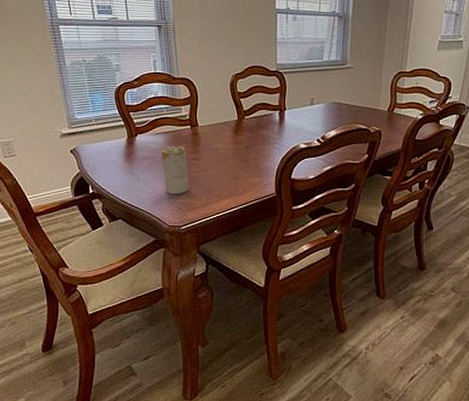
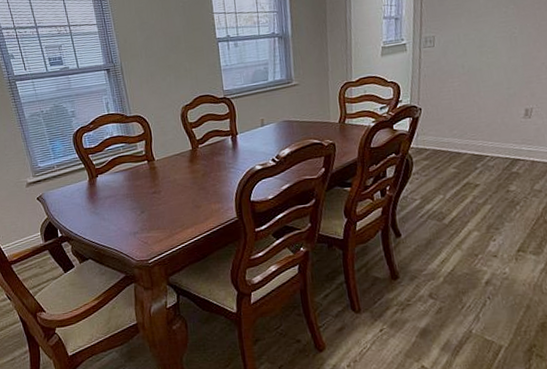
candle: present [161,146,189,195] -> none [122,181,152,230]

